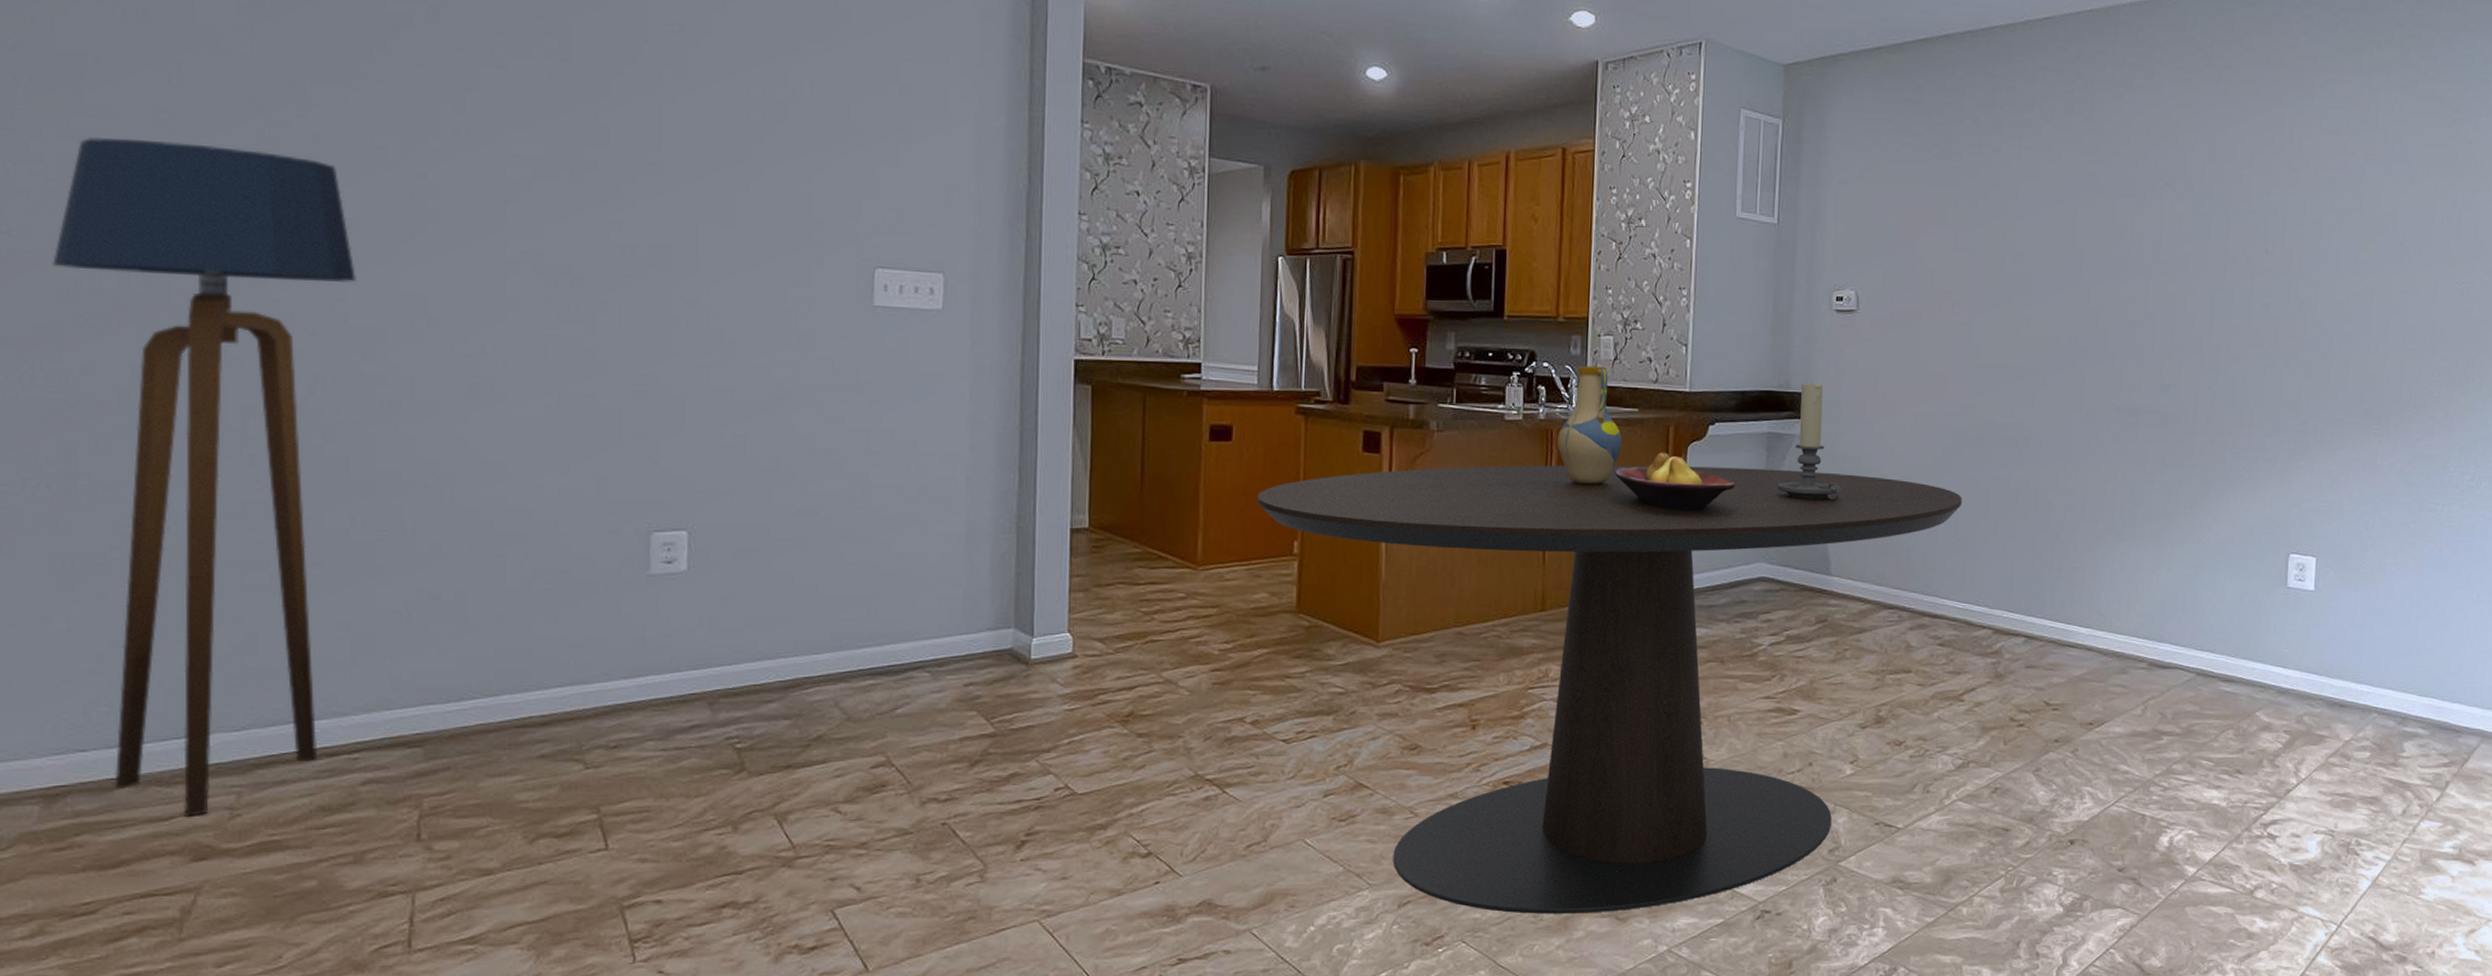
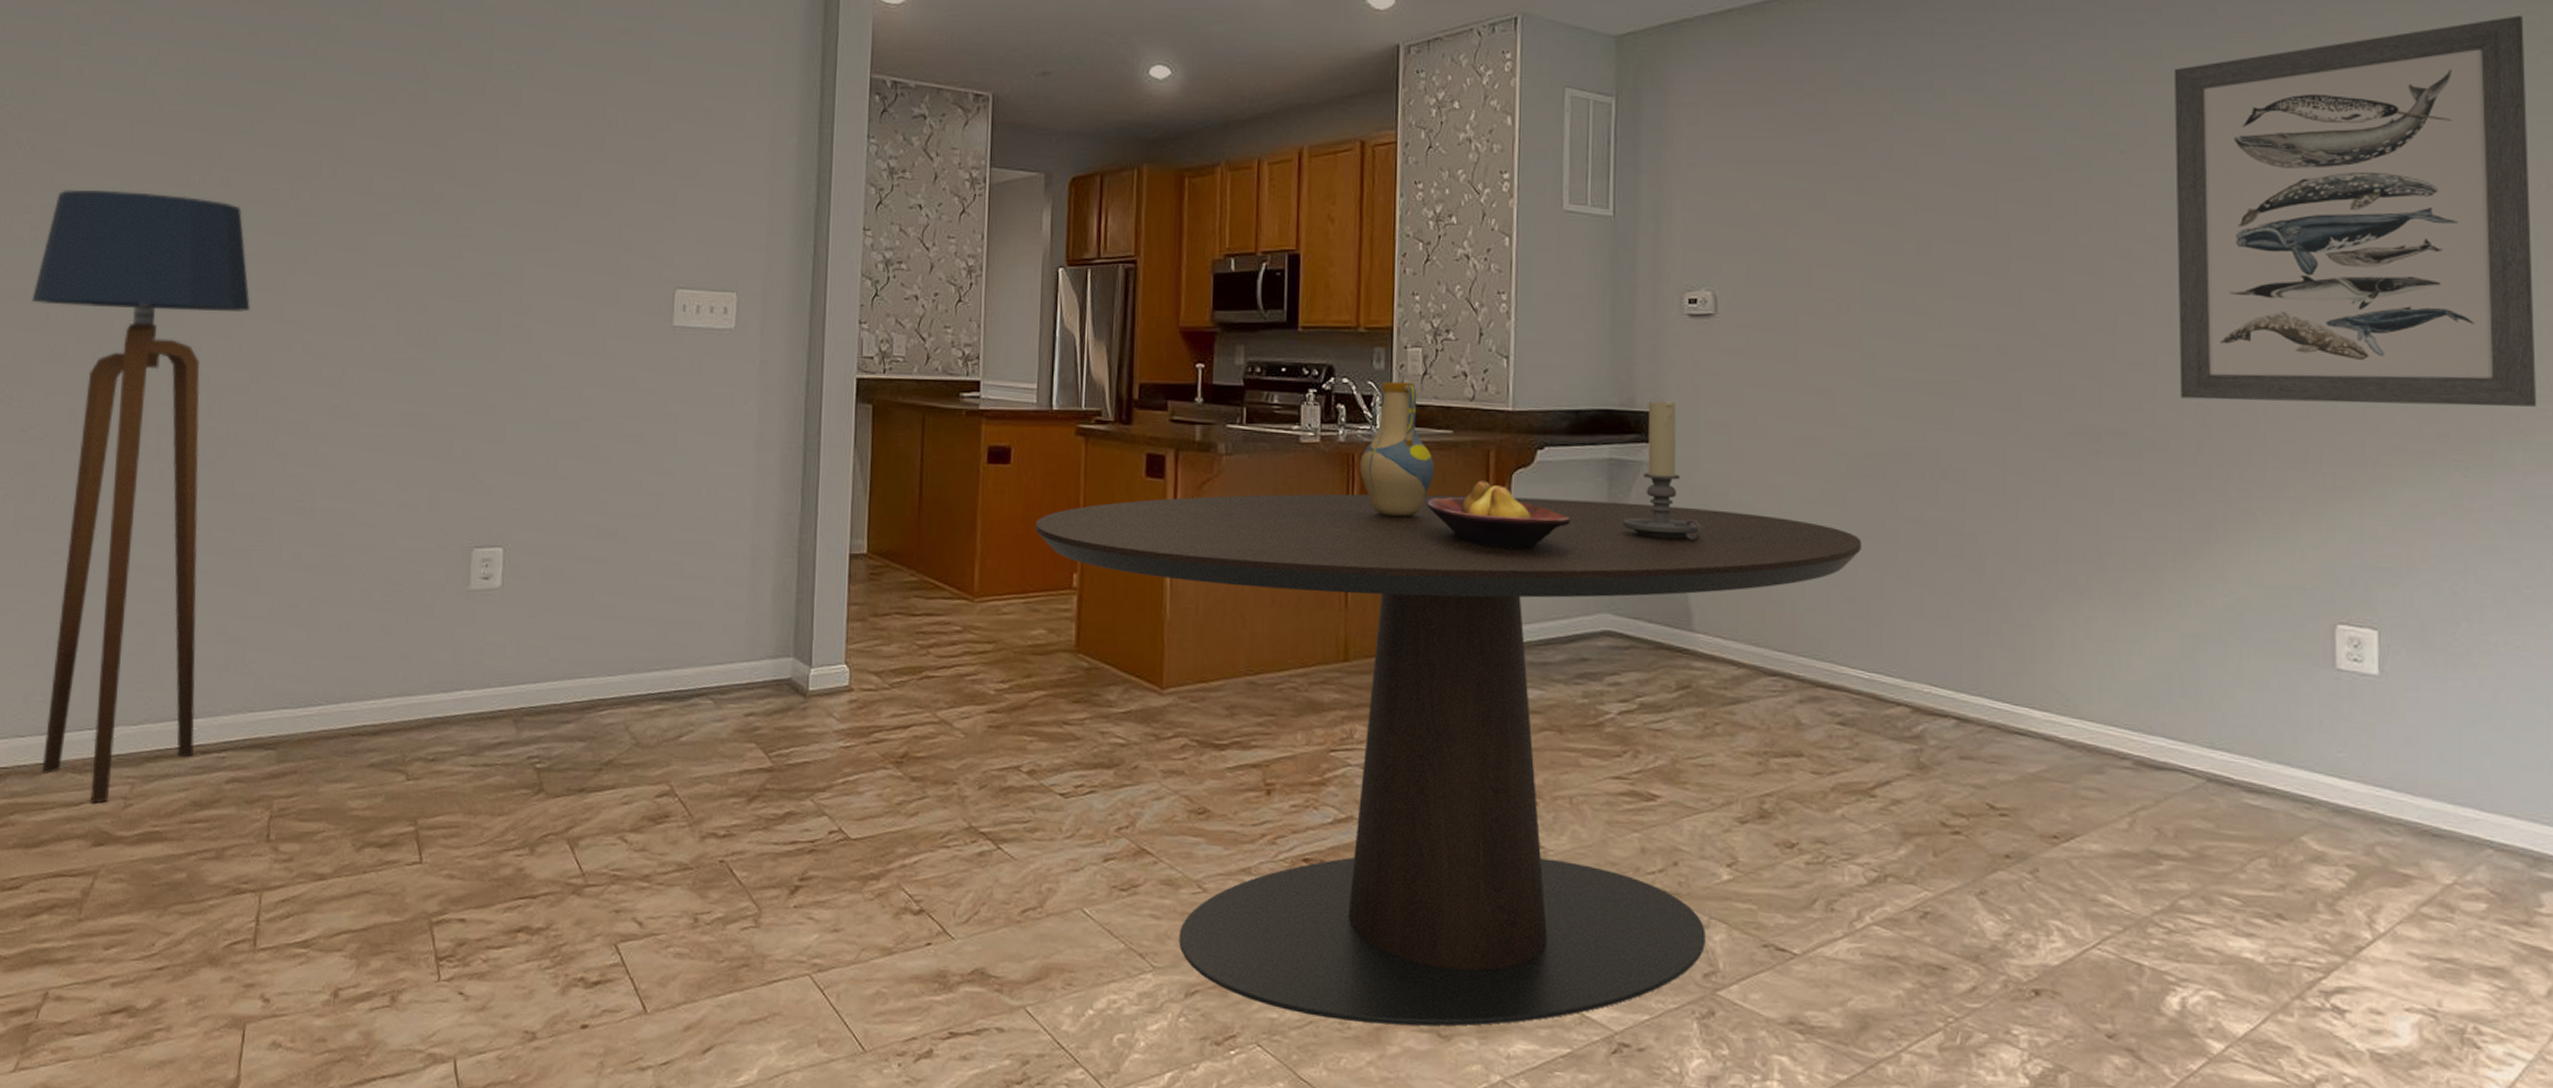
wall art: none [2196,90,2443,389] -> present [2173,15,2537,407]

